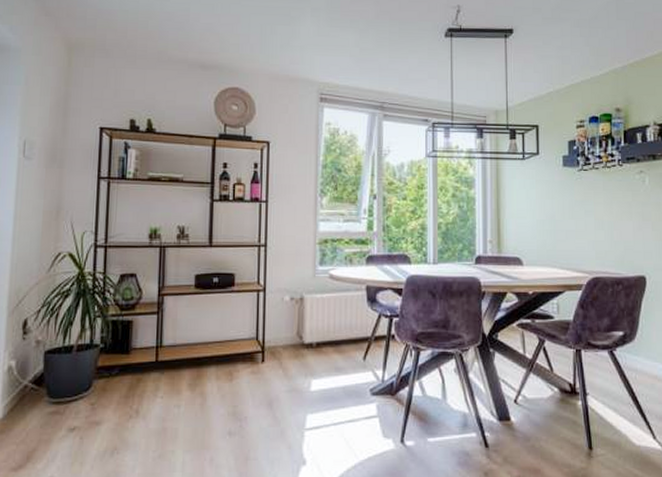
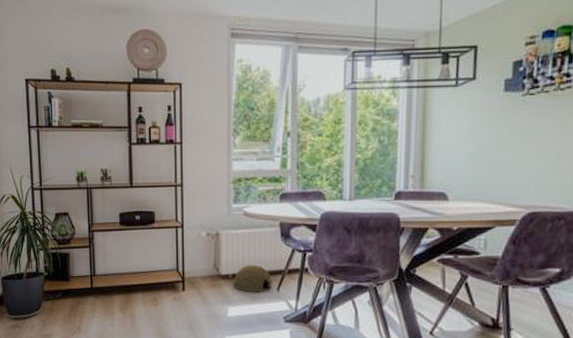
woven basket: none [317,331,358,362] -> present [232,264,272,292]

